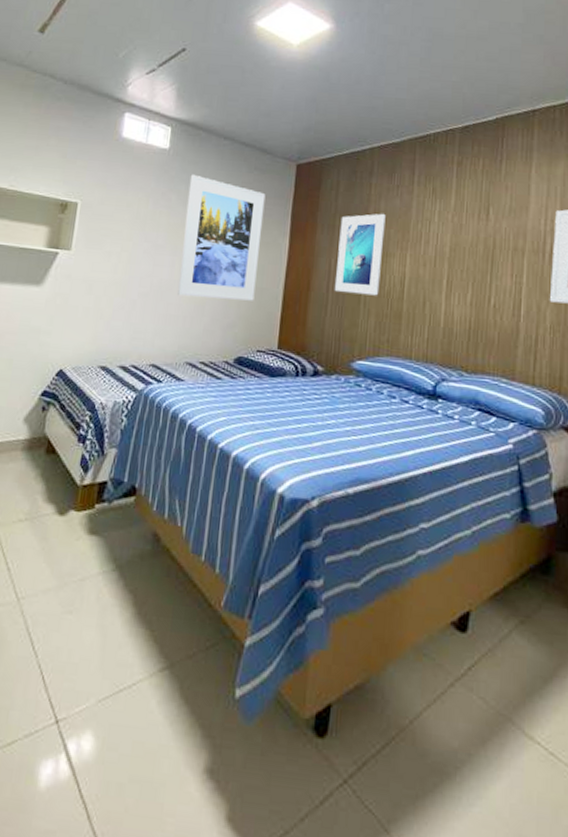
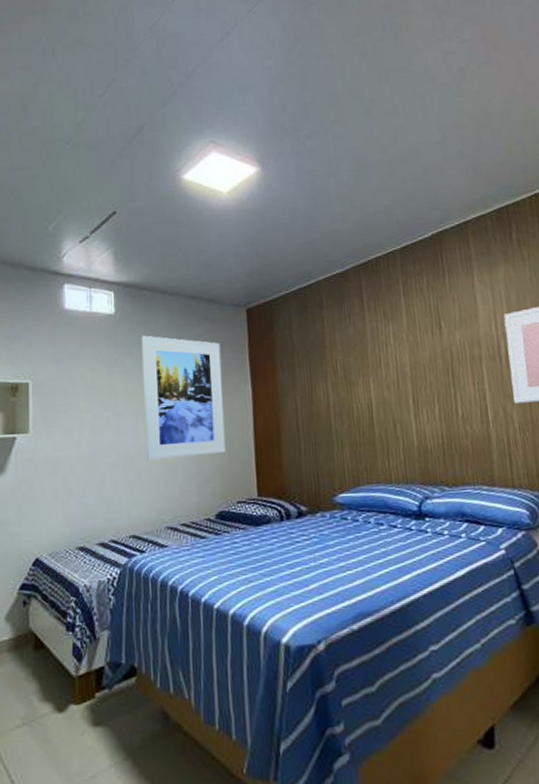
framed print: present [334,213,386,296] -> none [299,343,349,429]

